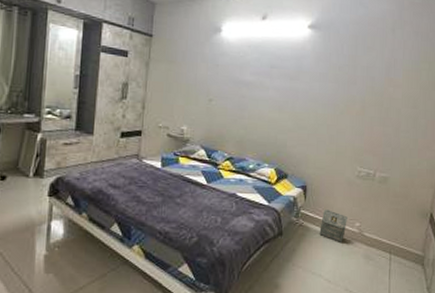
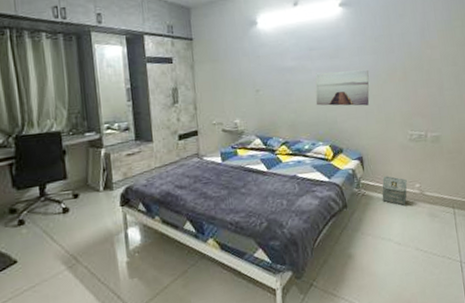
wall art: none [268,92,328,134] -> present [315,70,370,106]

